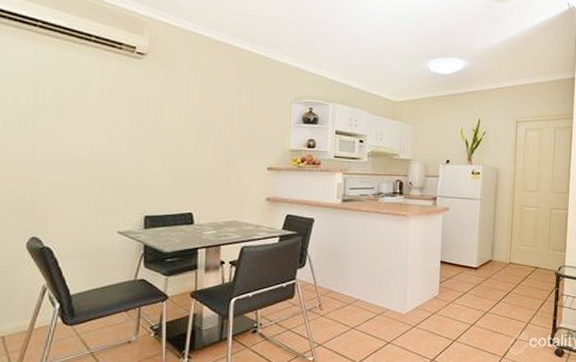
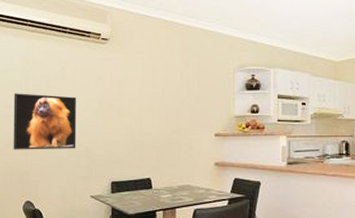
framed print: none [14,107,103,178] -> present [13,93,77,150]

